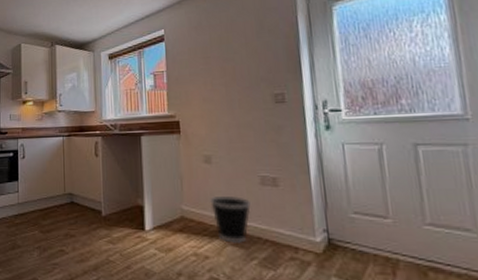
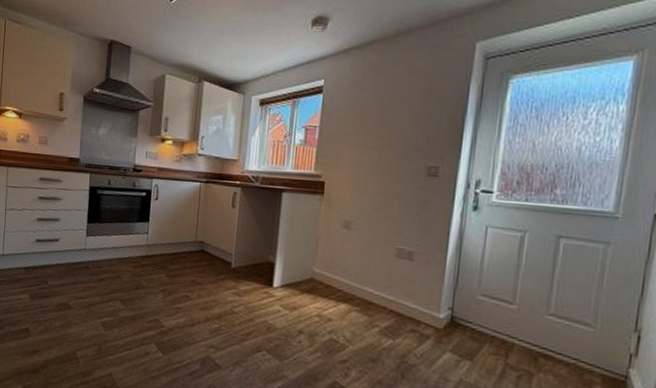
wastebasket: present [210,196,252,243] -> none [342,262,384,311]

